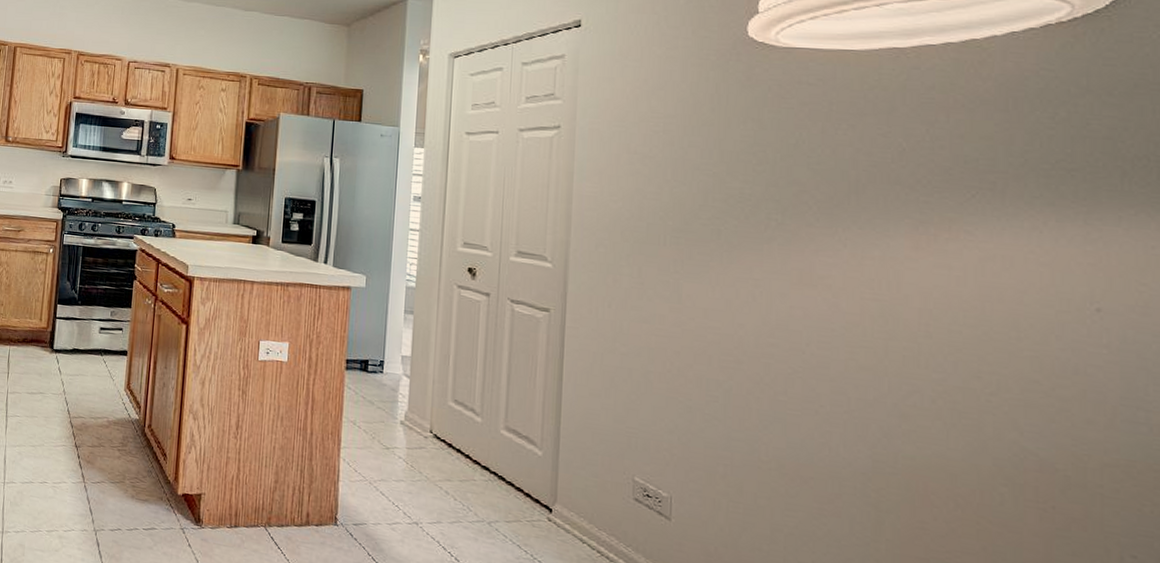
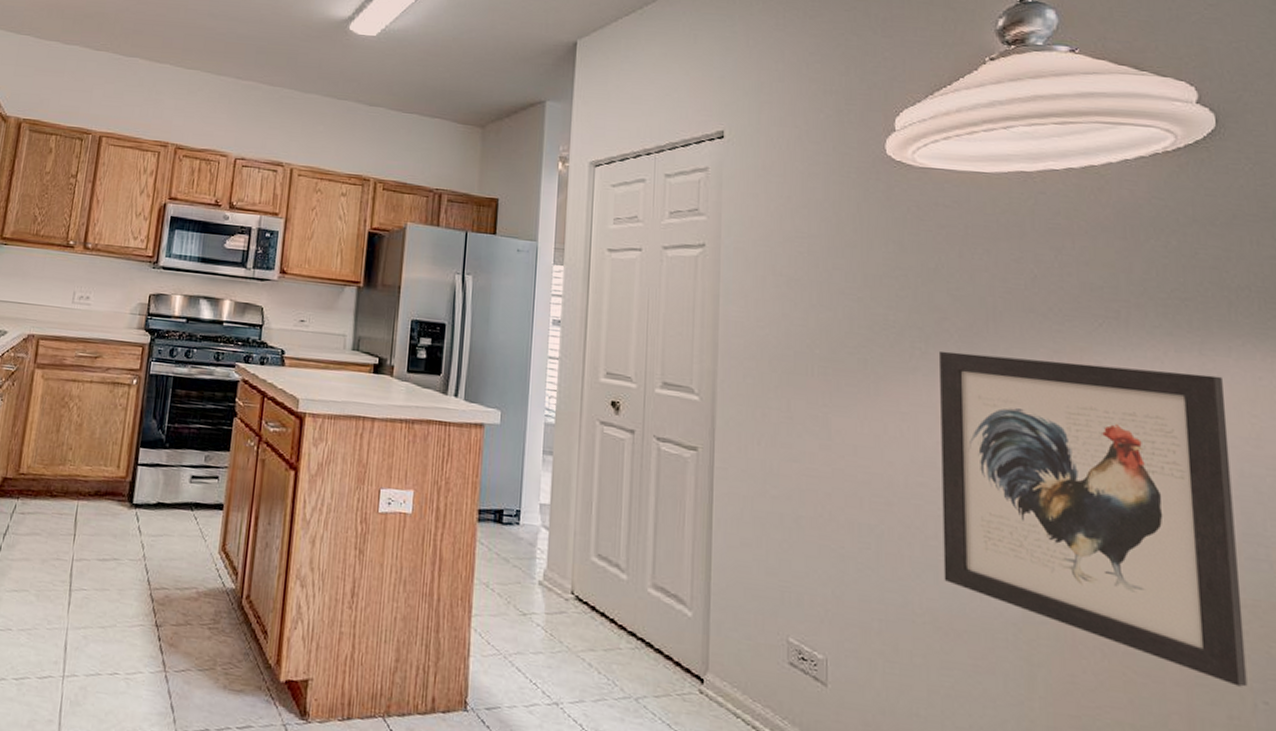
wall art: none [792,222,1114,541] -> present [938,350,1248,687]

